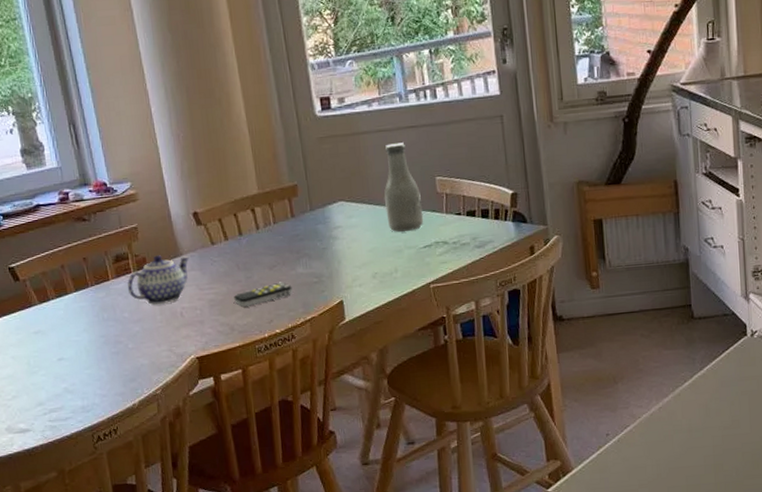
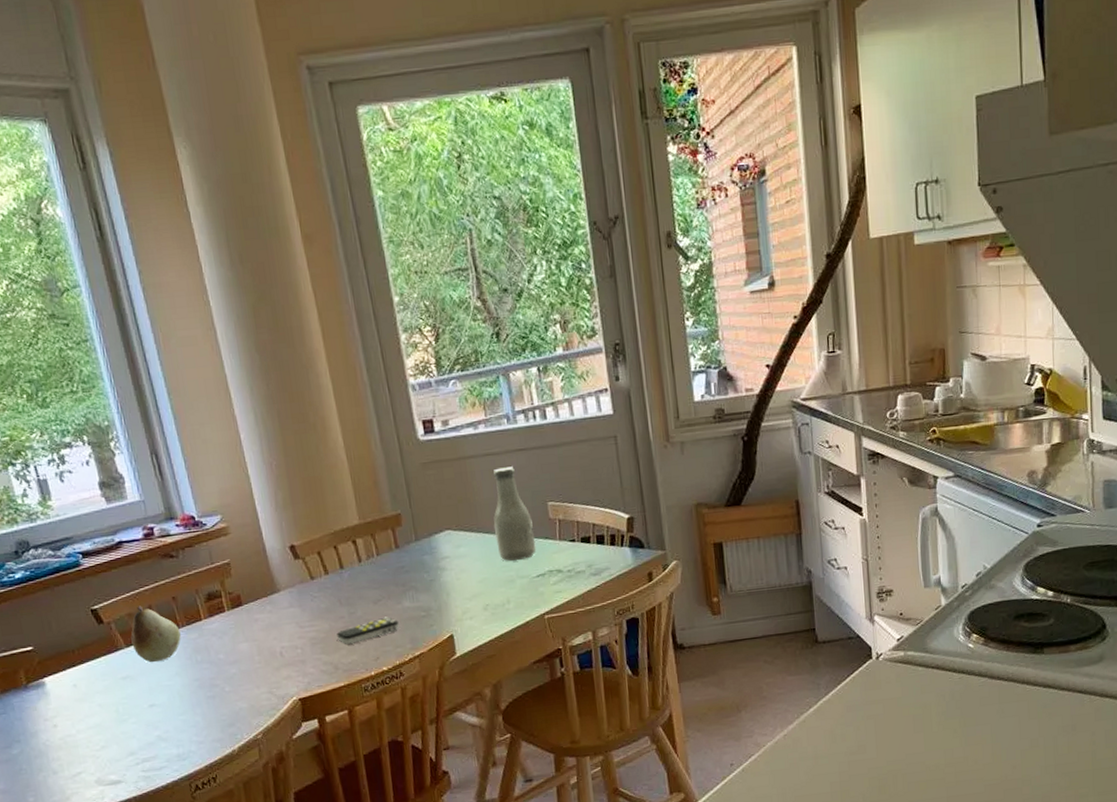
fruit: none [44,265,90,318] -> present [130,606,181,662]
teapot: present [127,255,189,305] -> none [221,592,288,646]

